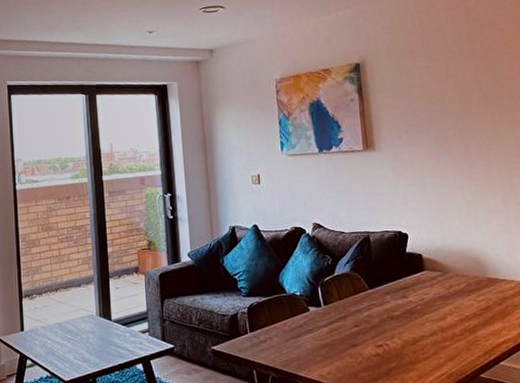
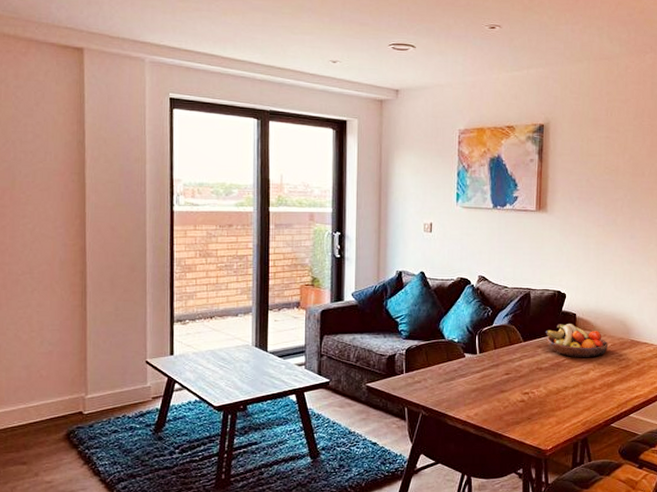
fruit bowl: none [391,265,463,302] -> present [545,324,609,358]

